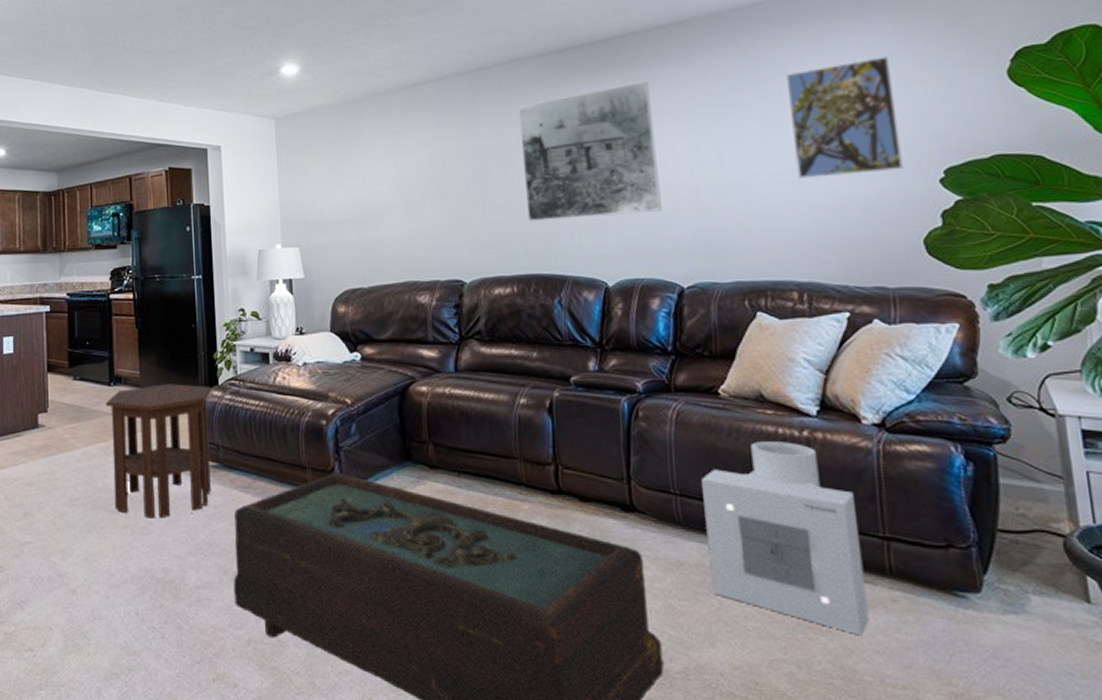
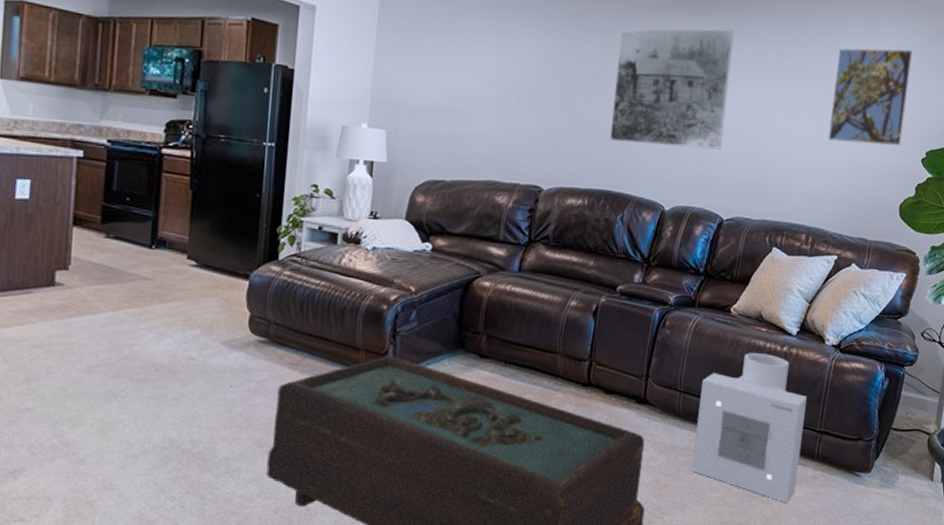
side table: present [105,384,211,519] -> none [142,253,269,390]

